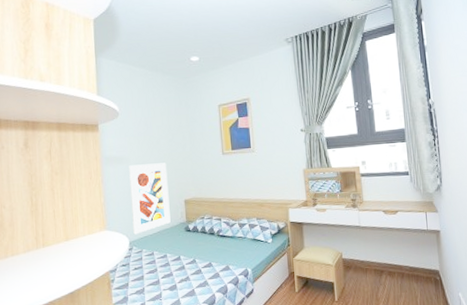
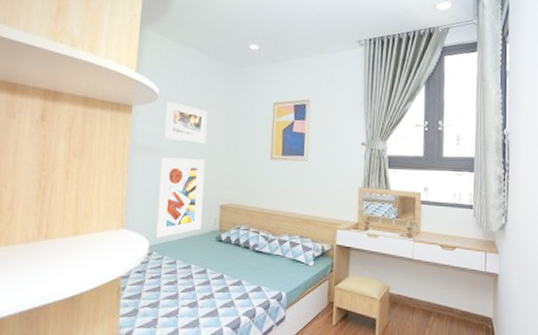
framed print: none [127,117,164,150] -> present [164,102,208,143]

